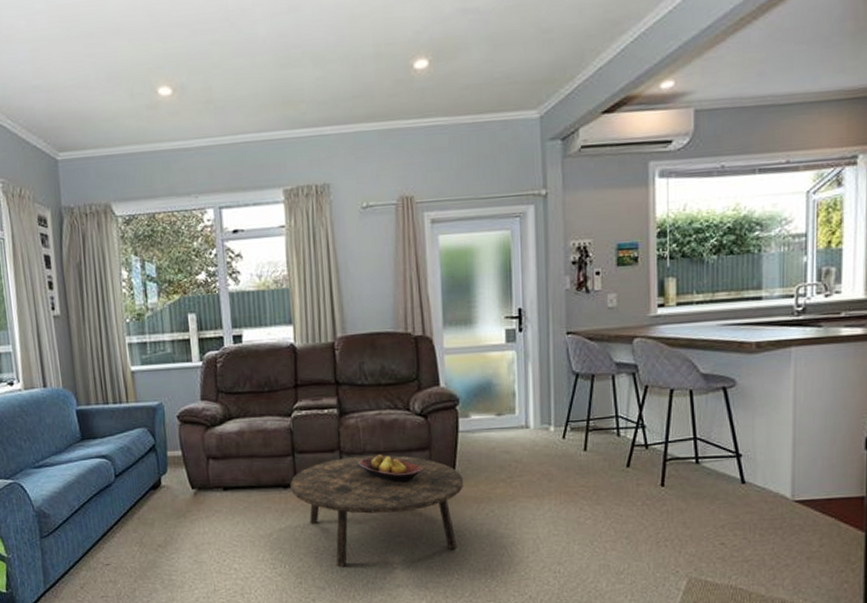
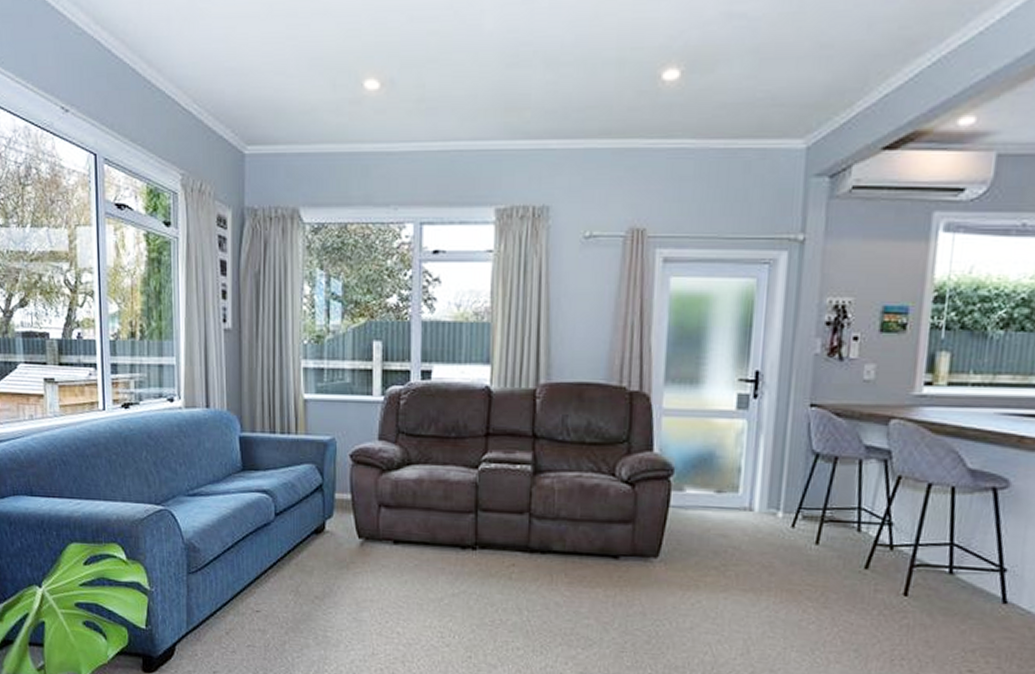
coffee table: present [290,455,463,568] -> none [469,521,669,646]
fruit bowl: present [358,455,423,483] -> none [549,523,624,558]

